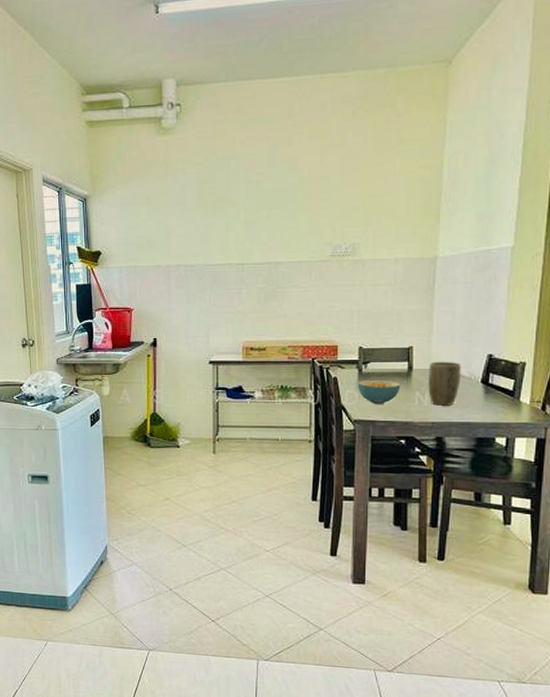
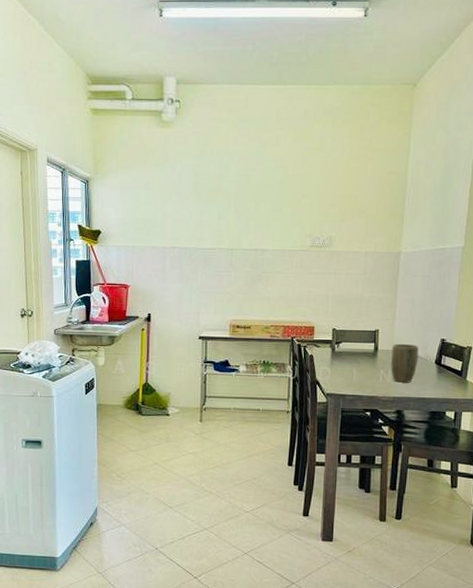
cereal bowl: present [357,380,401,405] -> none [330,358,368,381]

